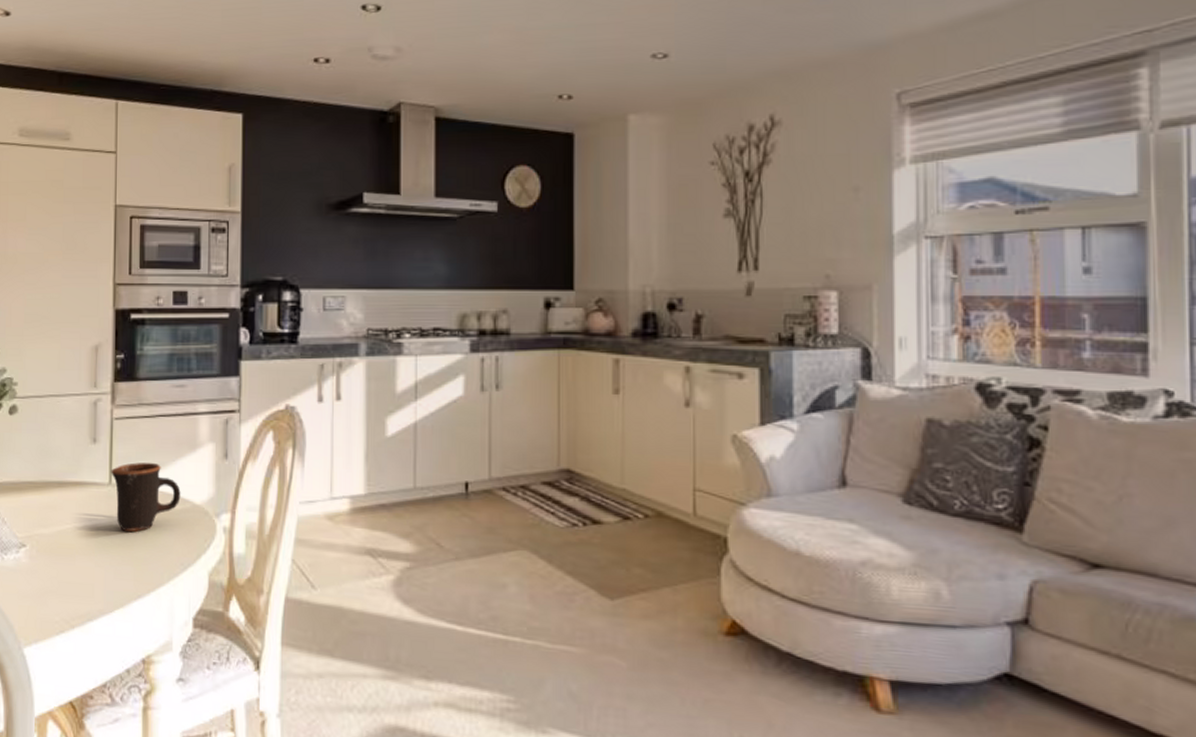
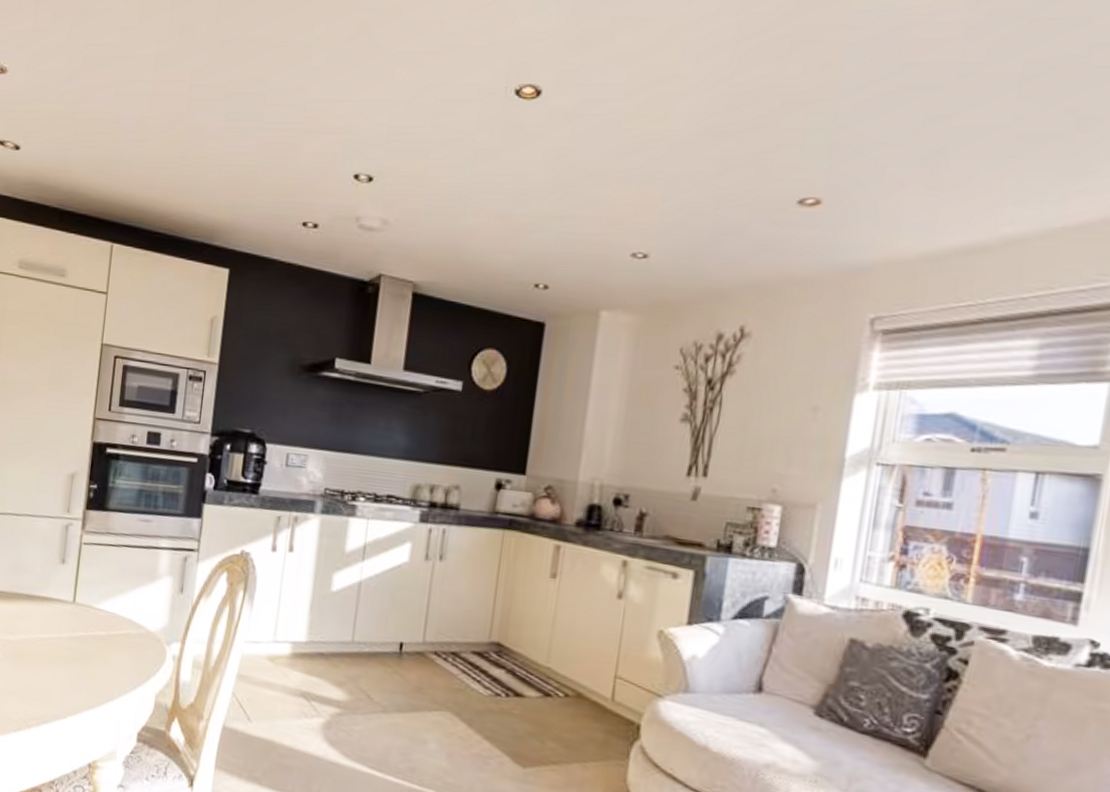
mug: present [111,462,181,532] -> none [75,586,137,649]

